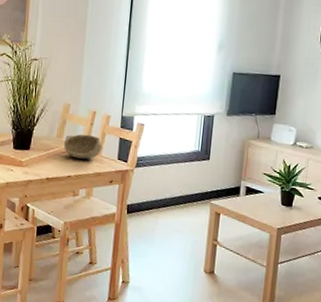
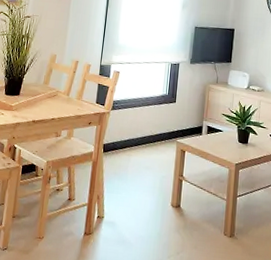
bowl: present [64,134,103,159] -> none [49,81,83,103]

